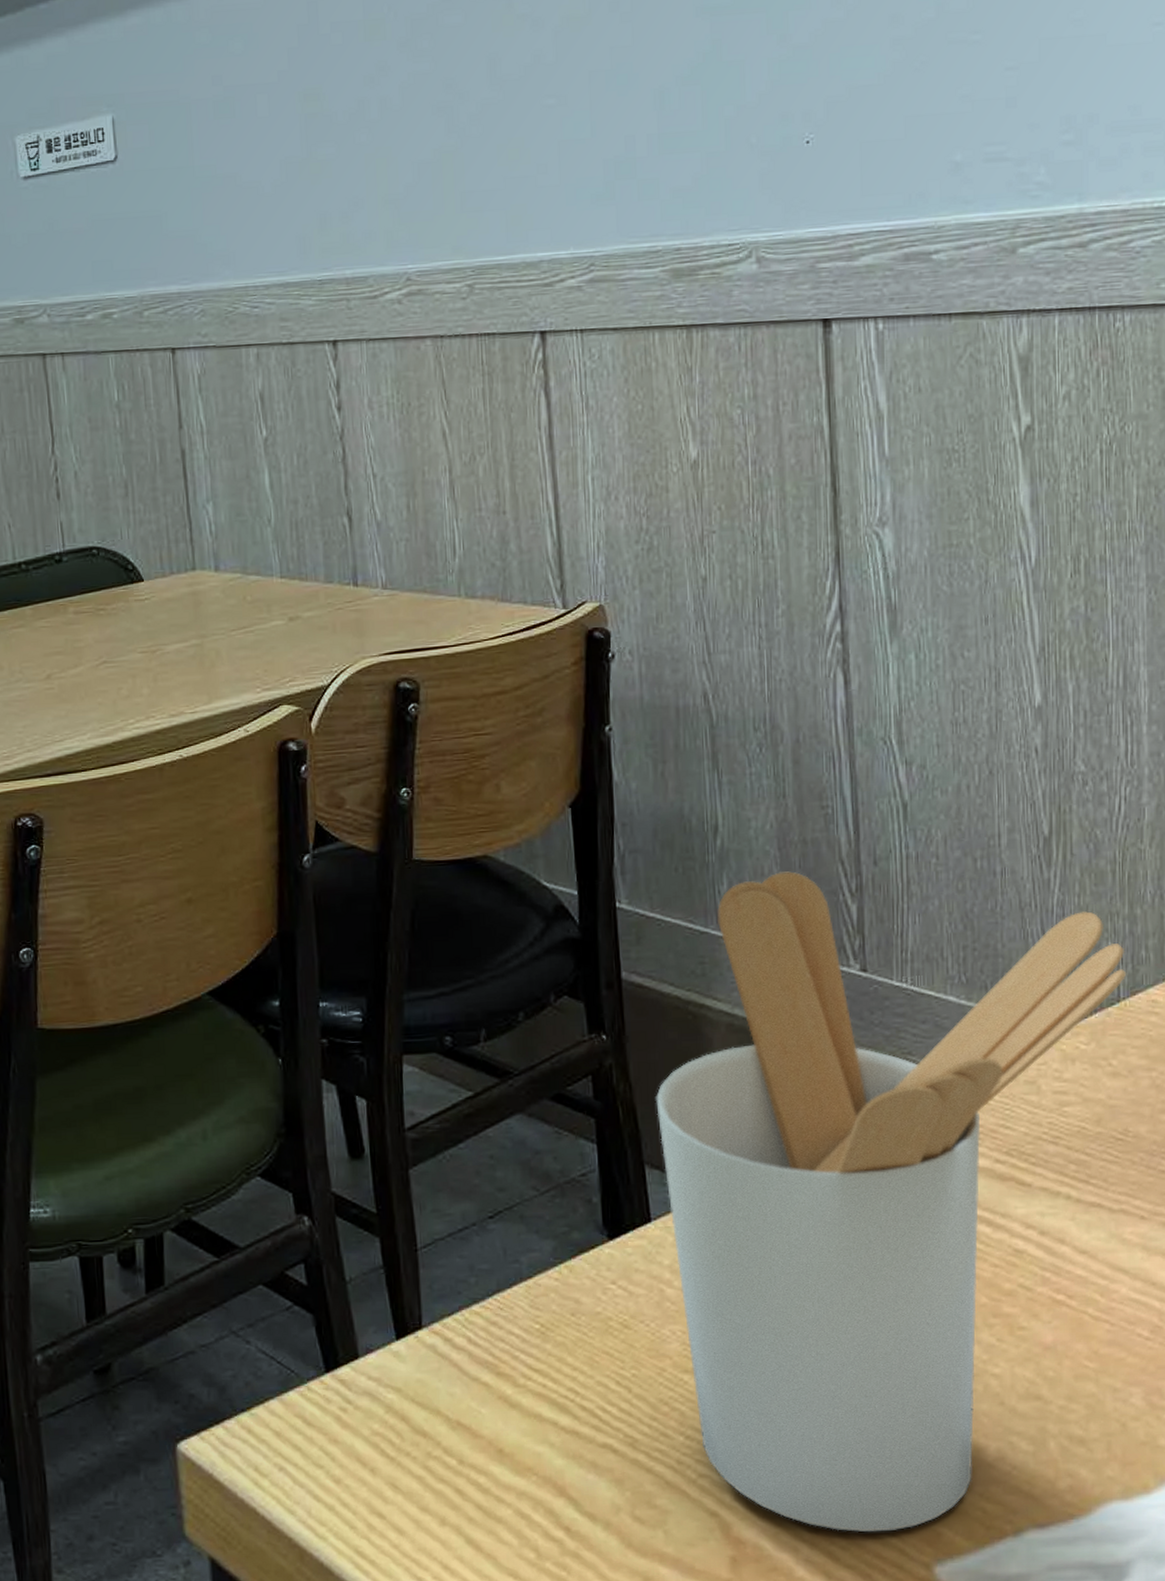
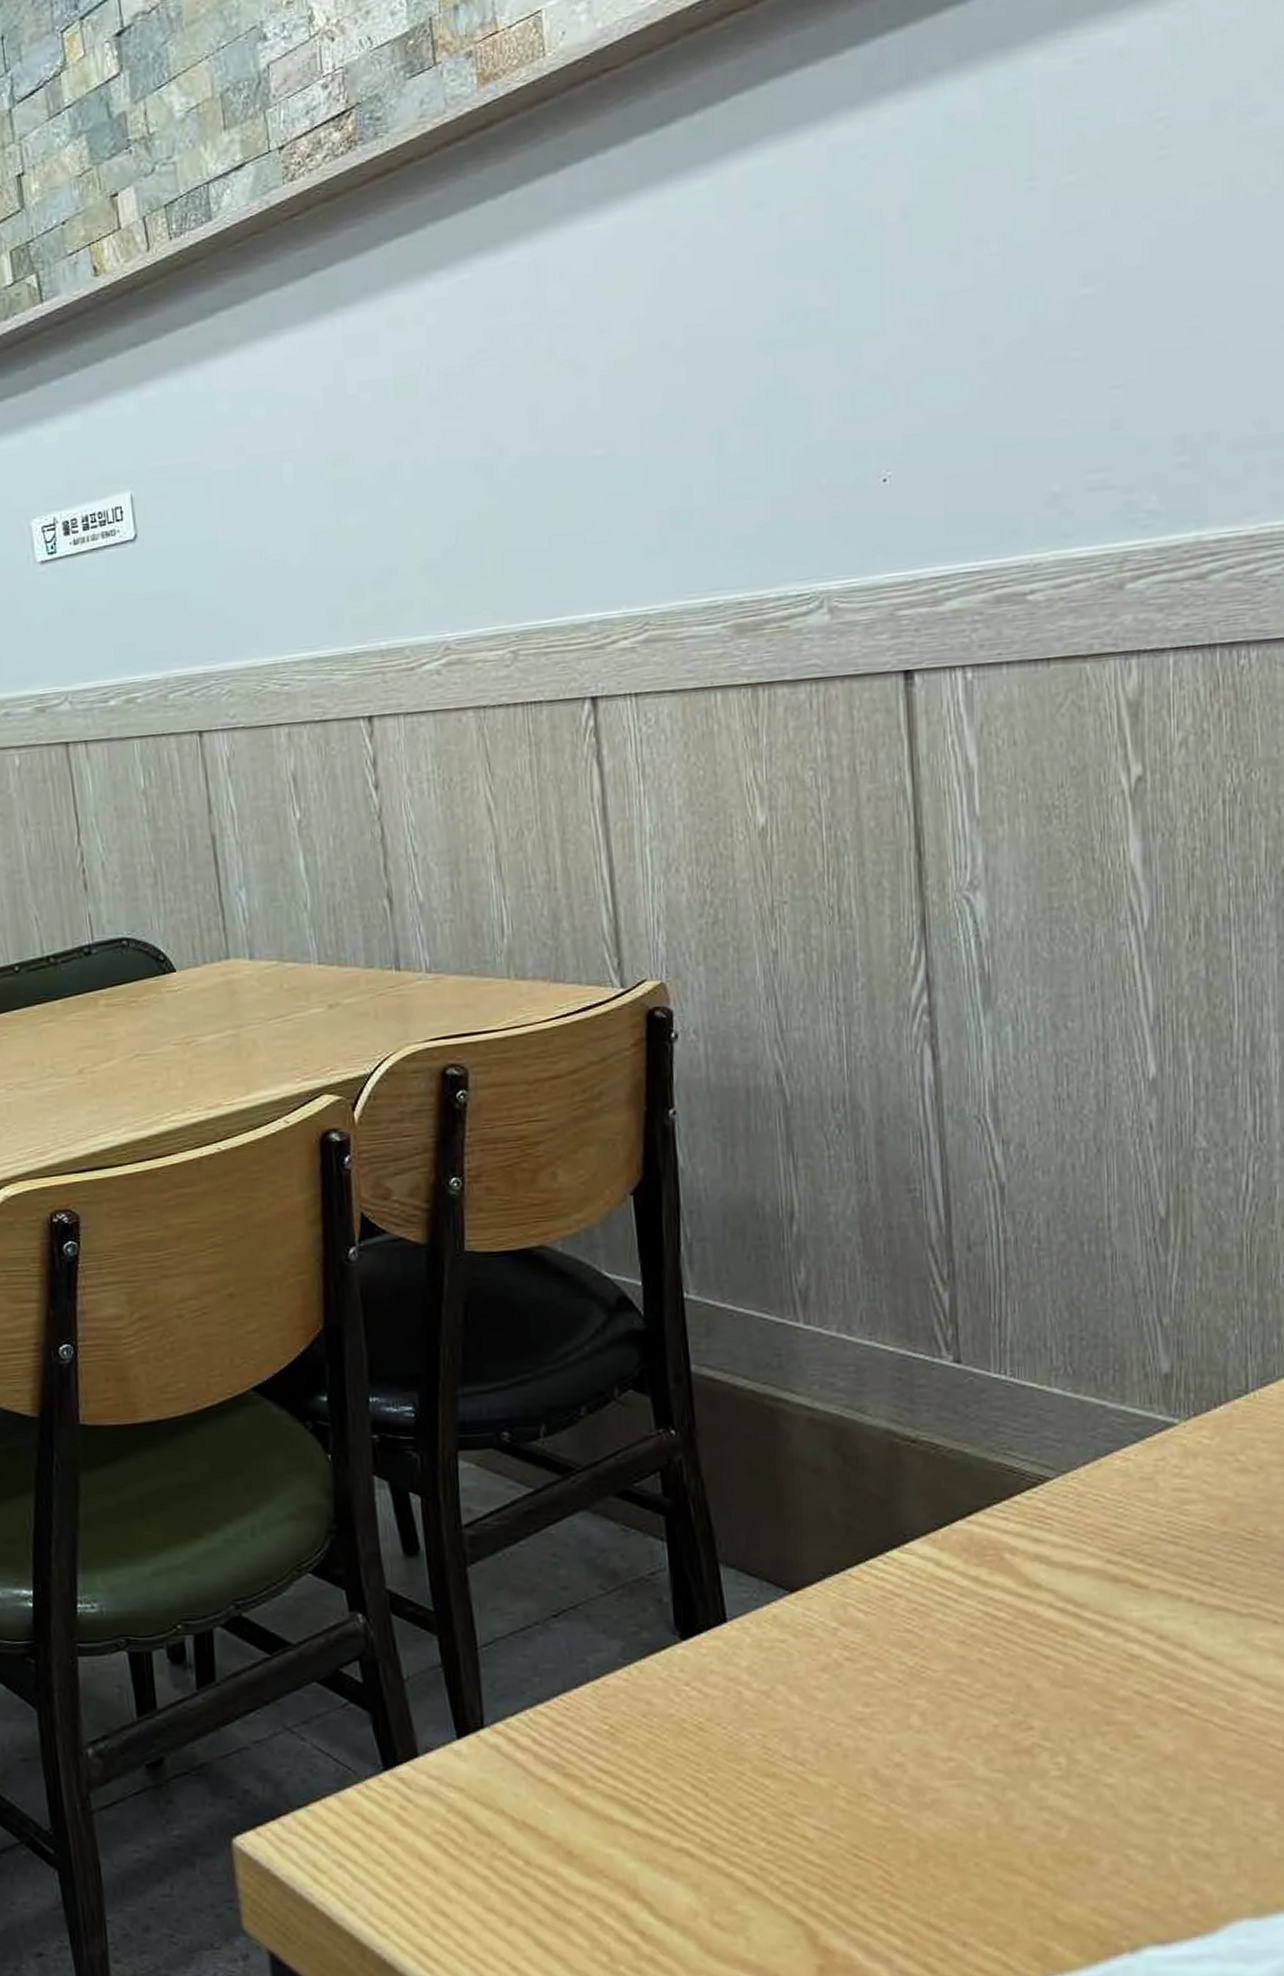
utensil holder: present [656,871,1127,1533] -> none [730,1258,1256,1945]

